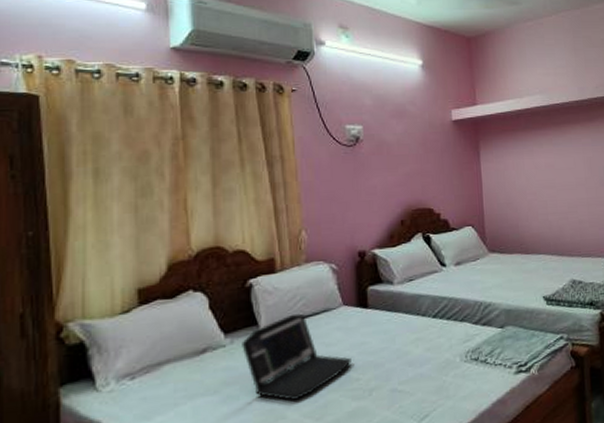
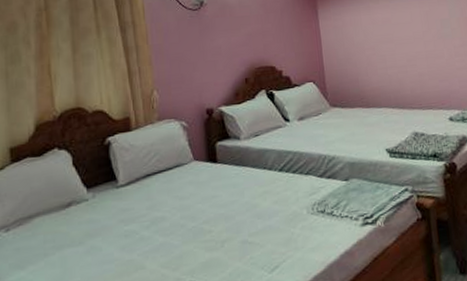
laptop: present [242,314,351,400] -> none [102,169,204,251]

